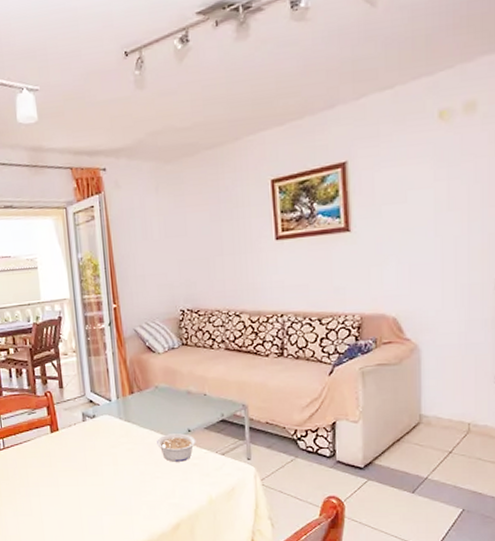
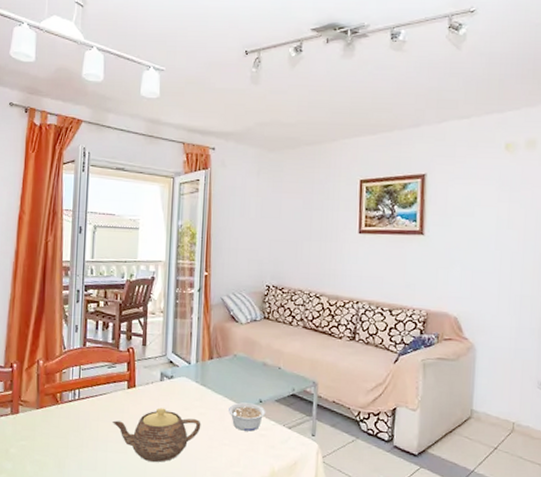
teapot: none [41,448,131,502] -> present [112,407,201,463]

